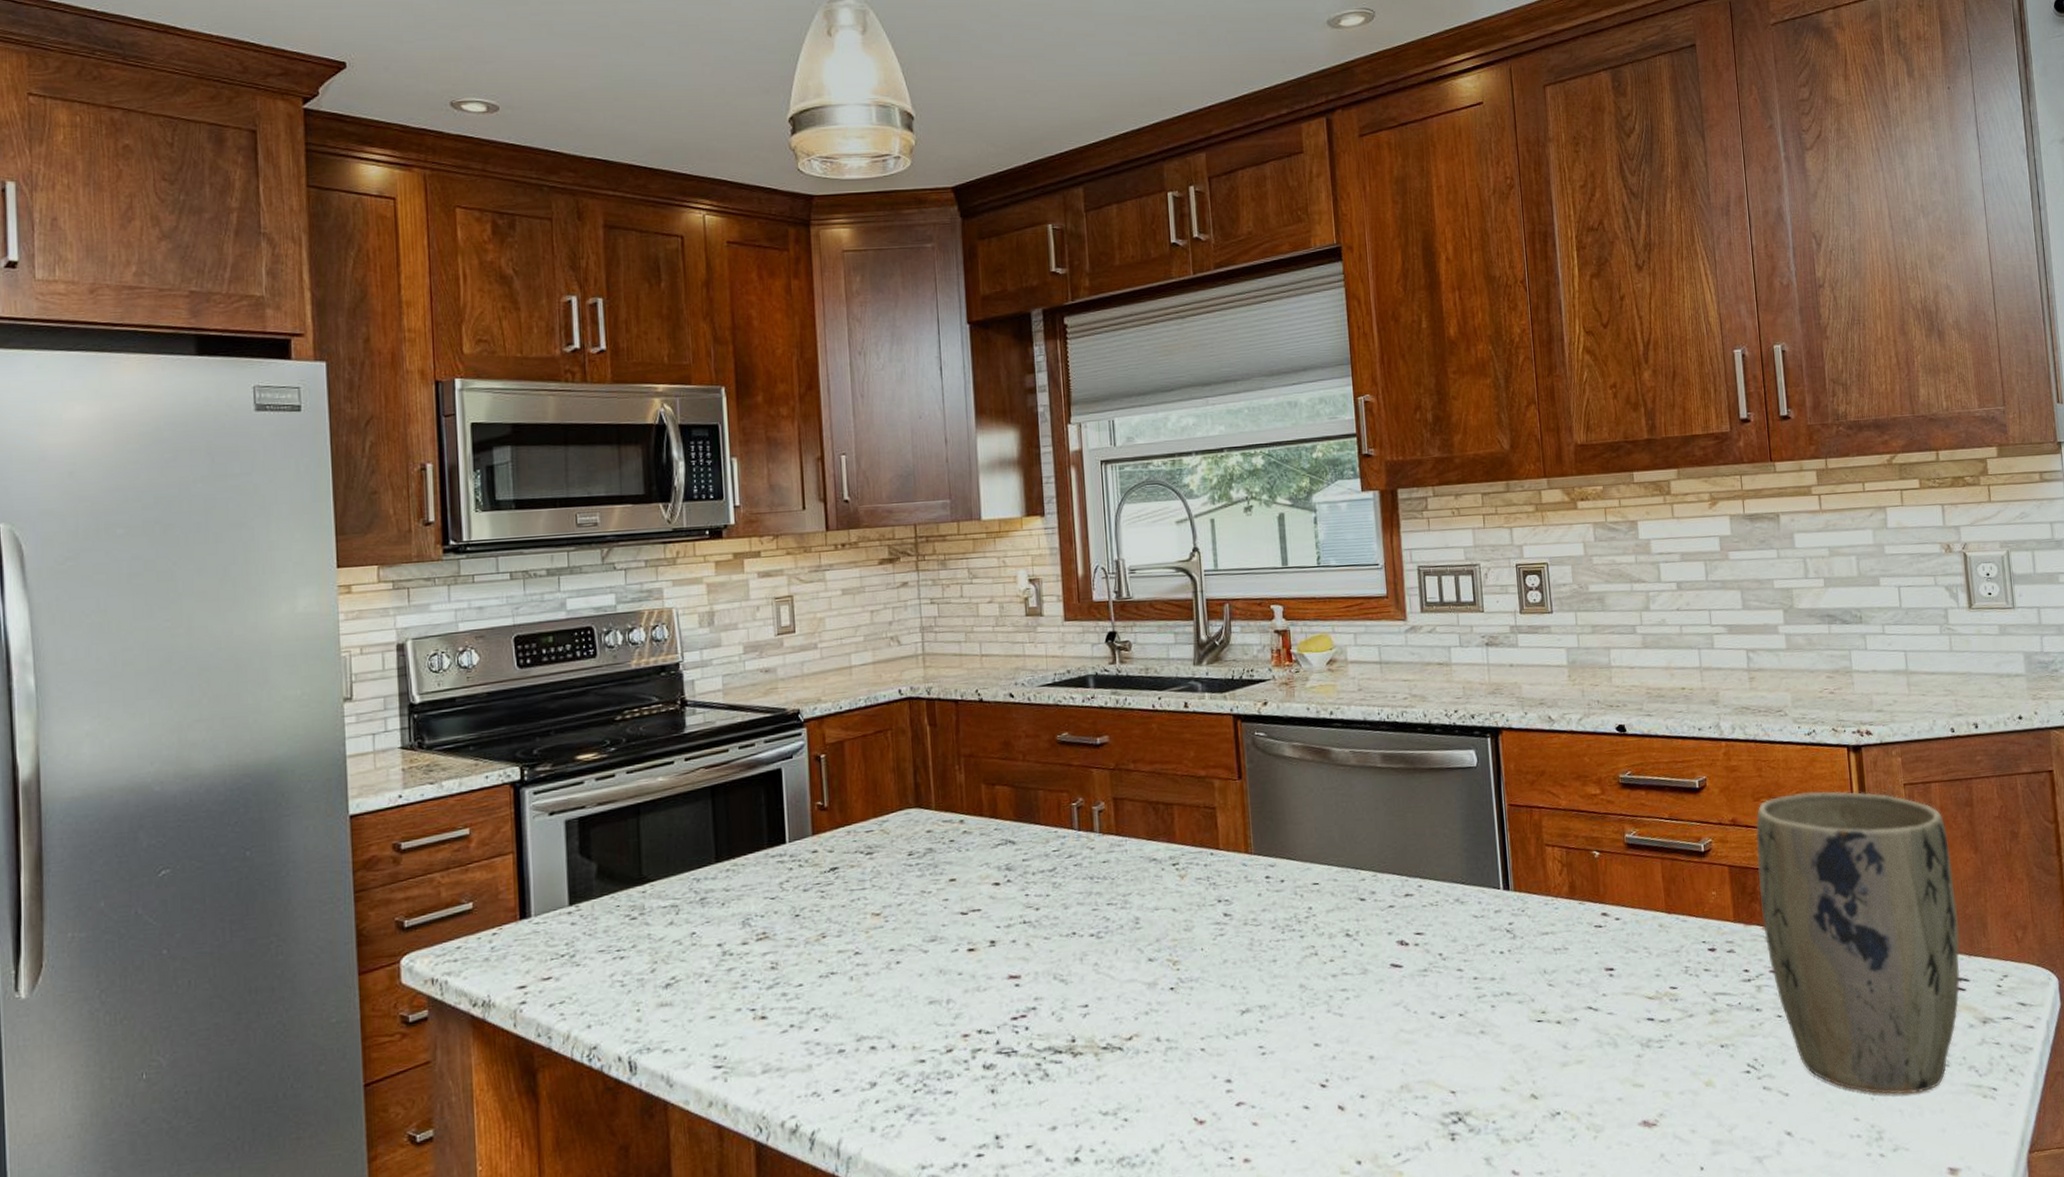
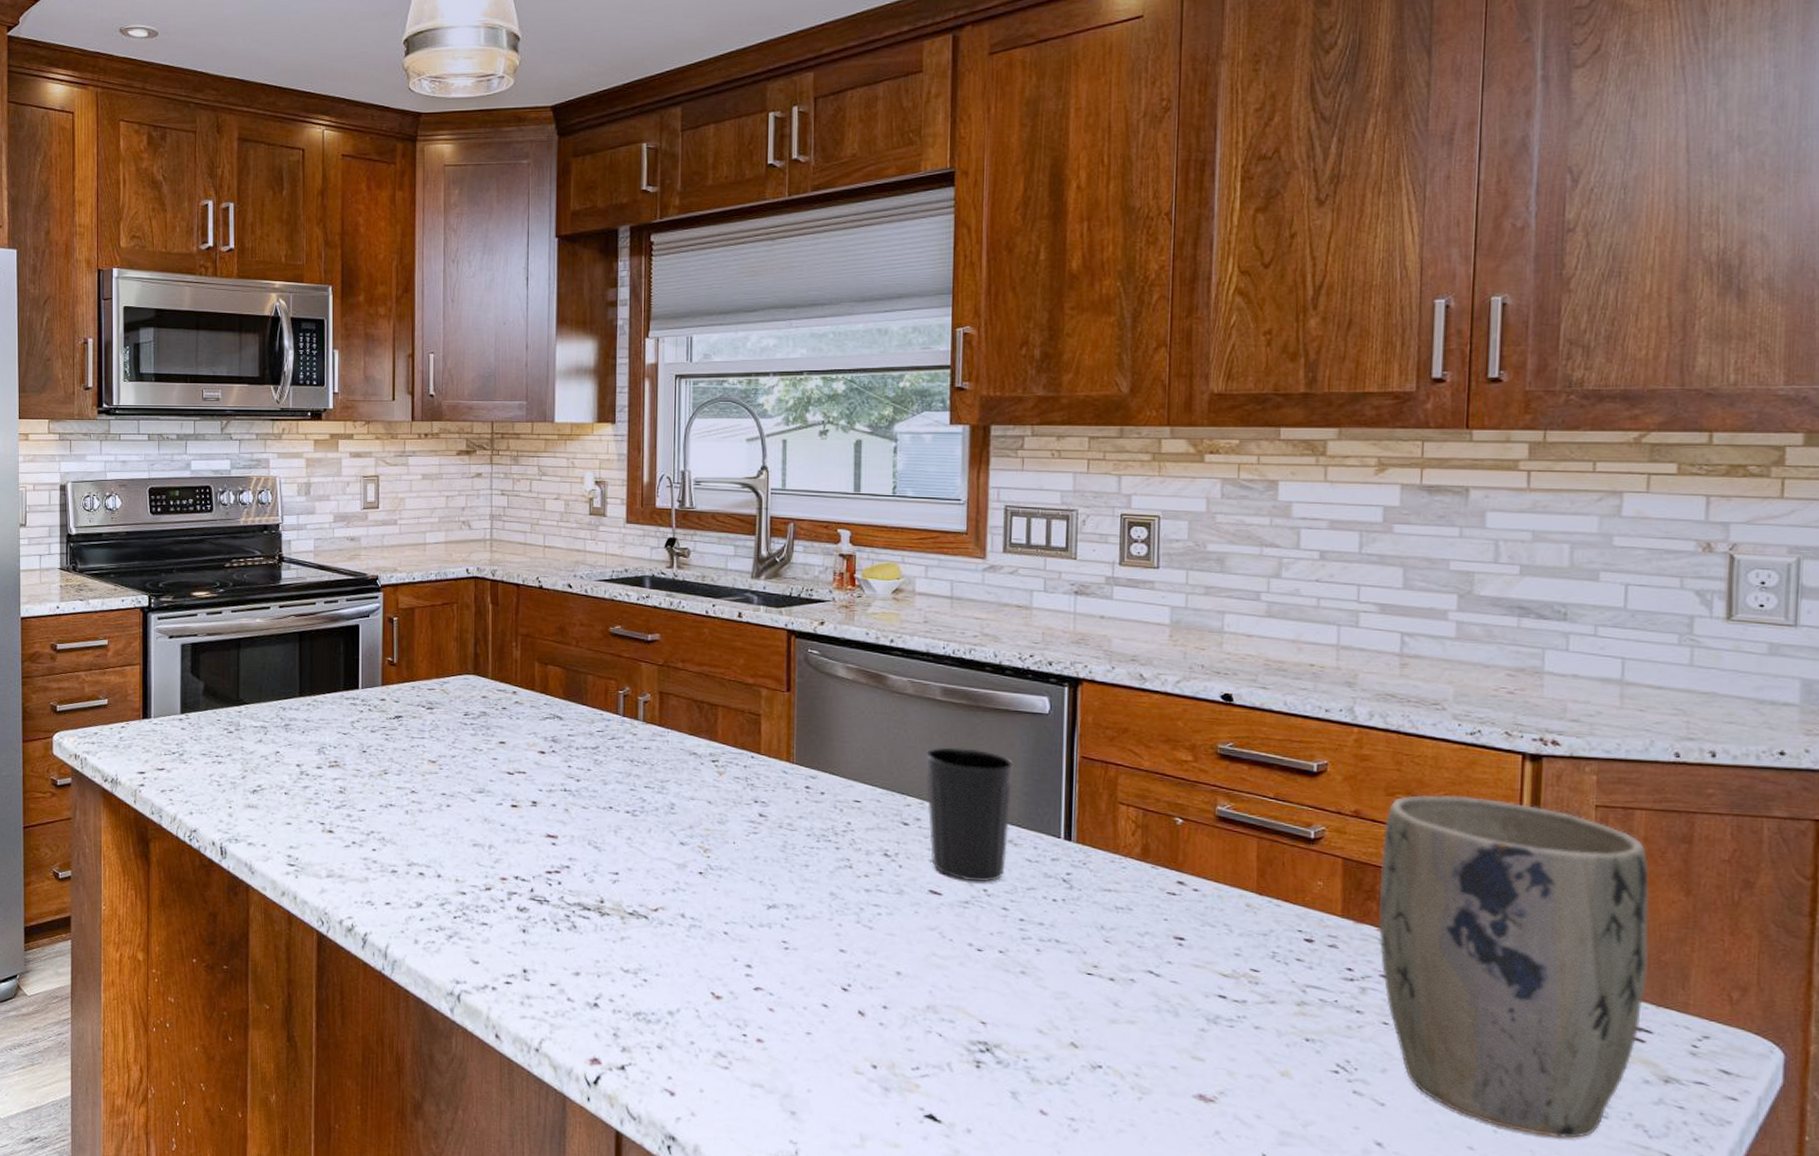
cup: none [1373,811,1456,948] -> present [925,747,1013,882]

